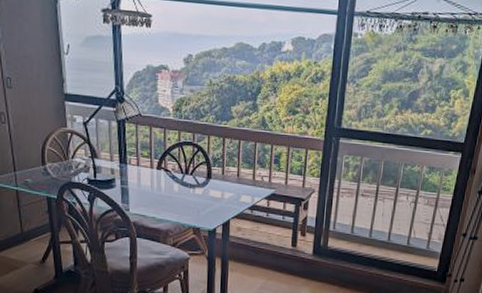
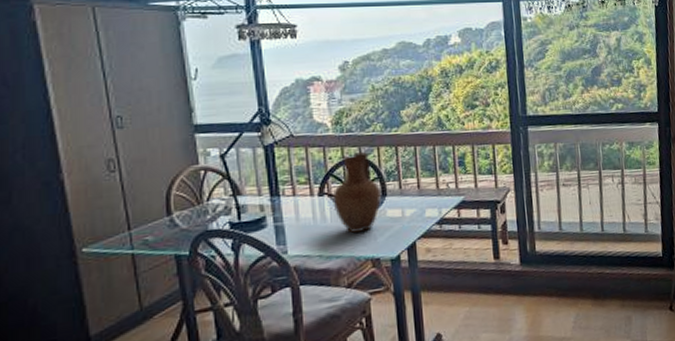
vase: none [167,137,207,205] -> present [332,151,381,234]

